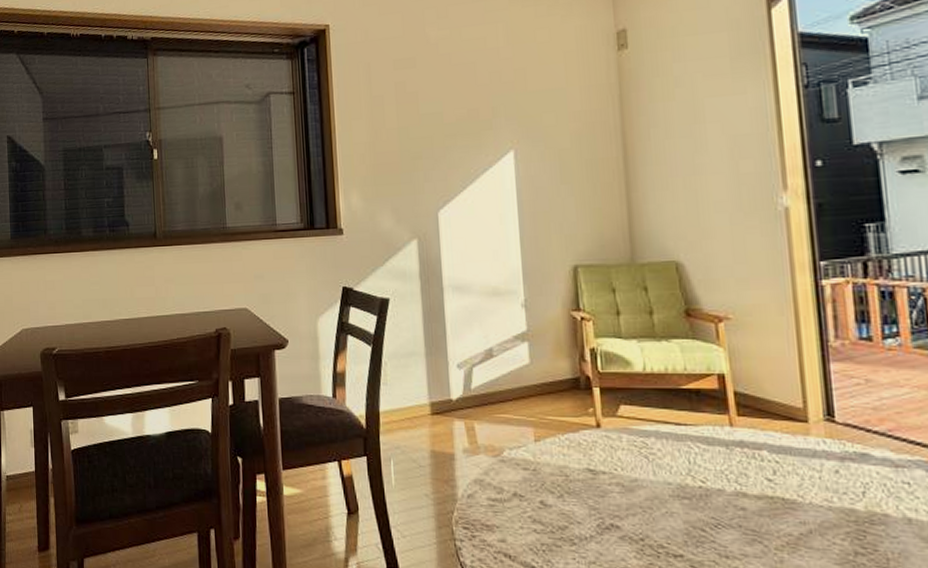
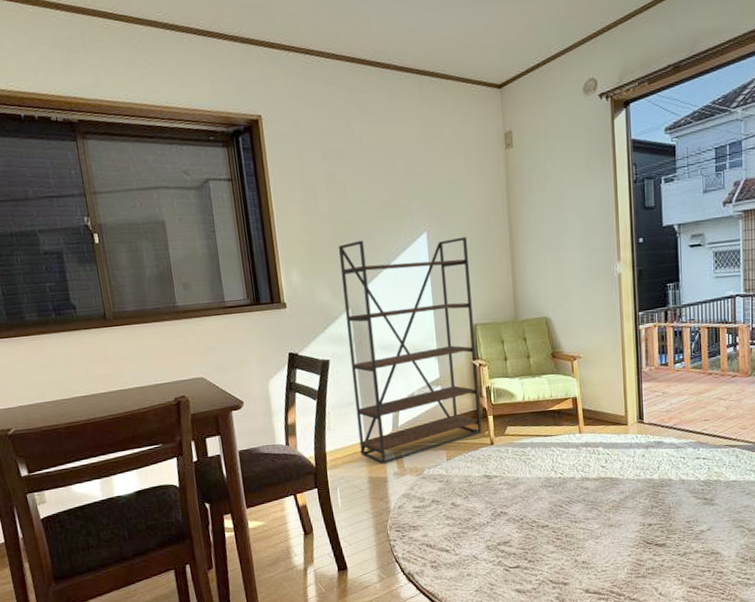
bookshelf: none [405,156,584,437] -> present [338,236,482,465]

